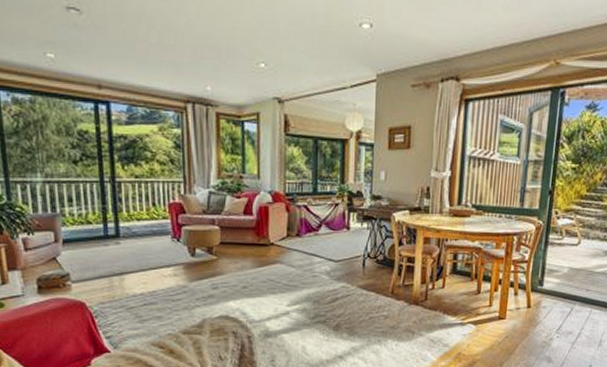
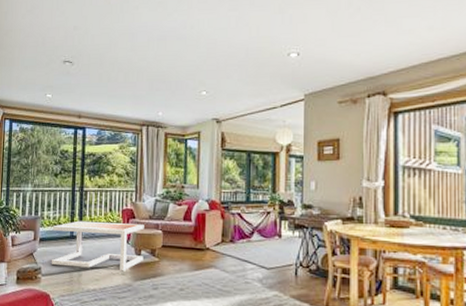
coffee table: none [79,217,199,272] -> present [52,220,144,272]

